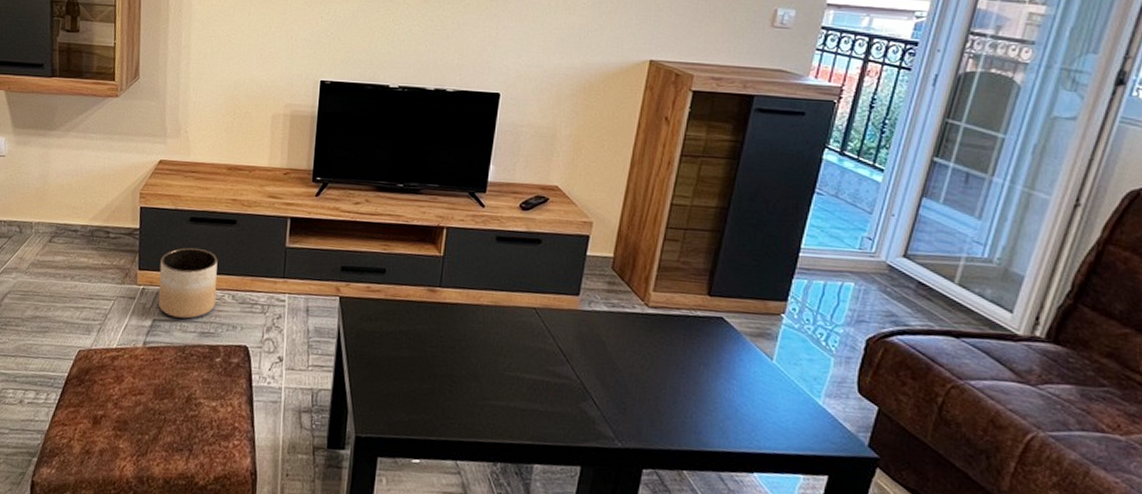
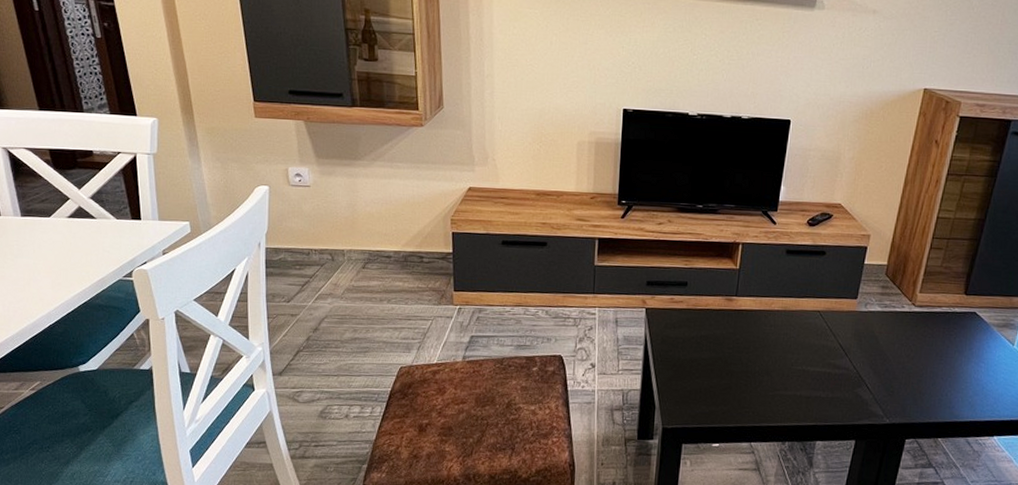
planter: present [158,247,218,319] -> none [474,268,531,334]

